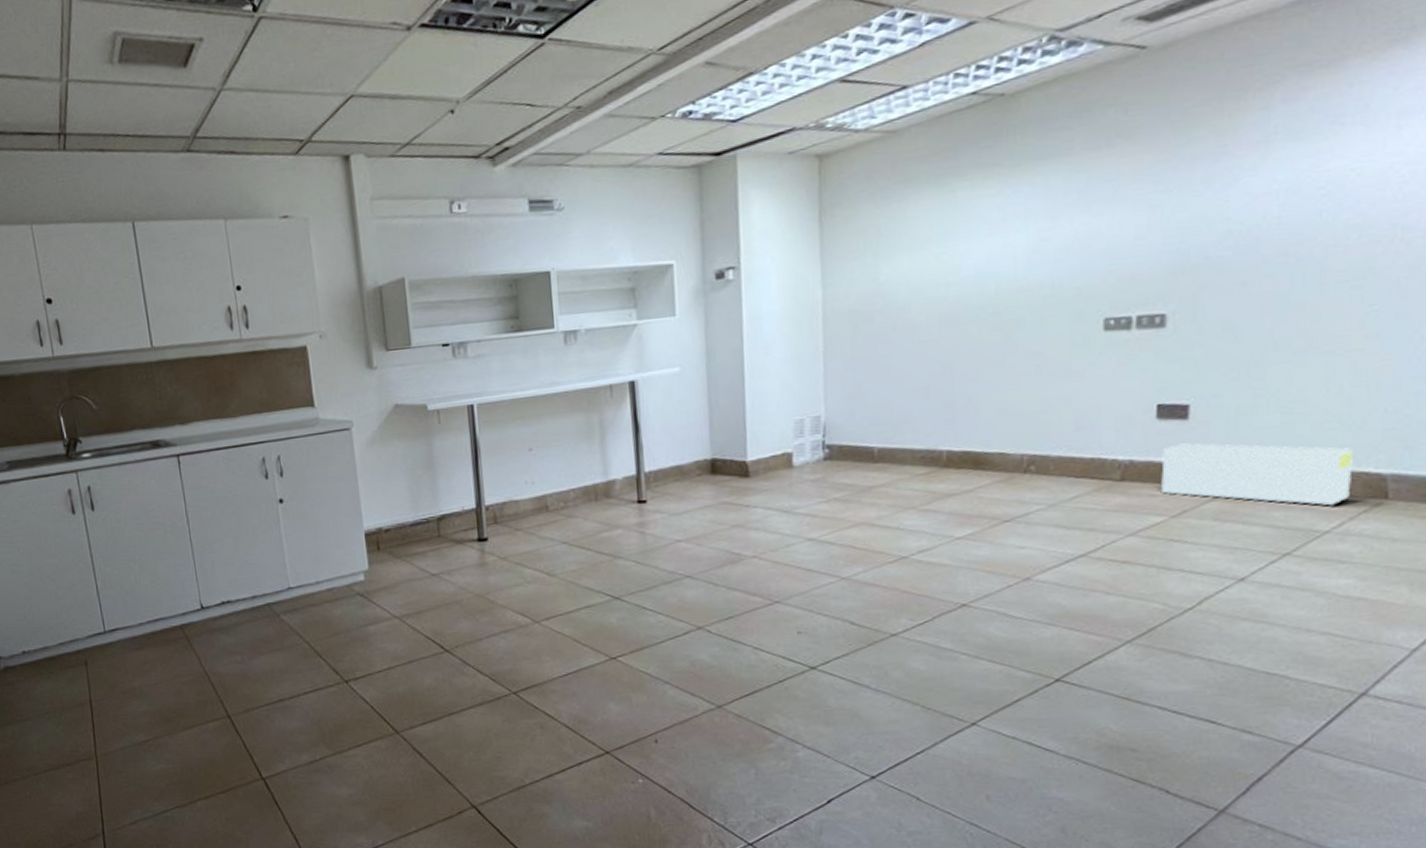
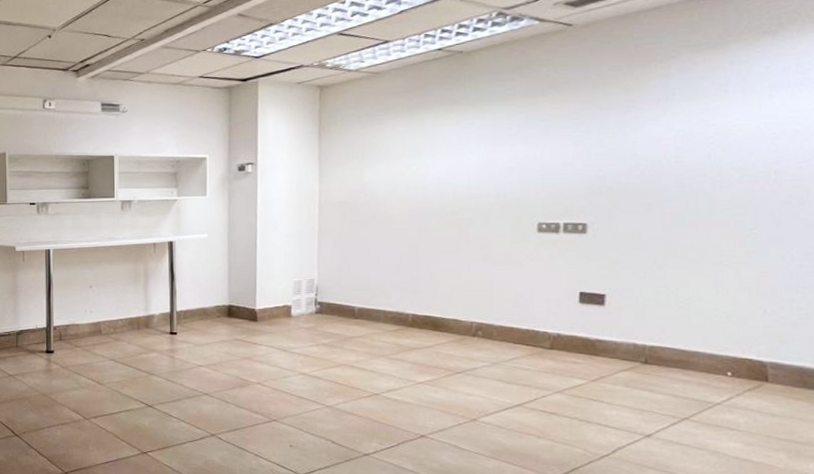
cardboard box: present [1161,443,1353,506] -> none [583,324,739,384]

